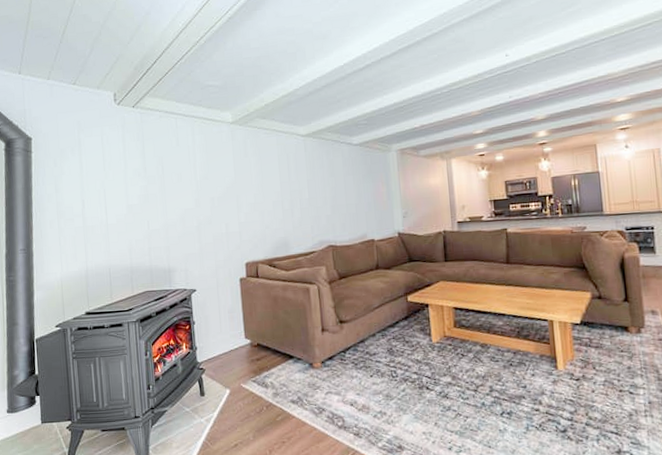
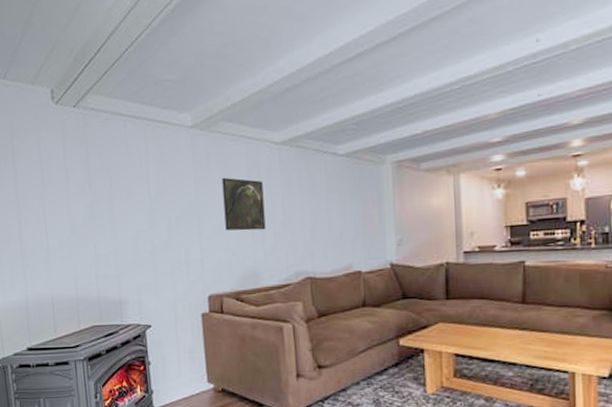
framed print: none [257,163,294,208] -> present [222,177,266,231]

